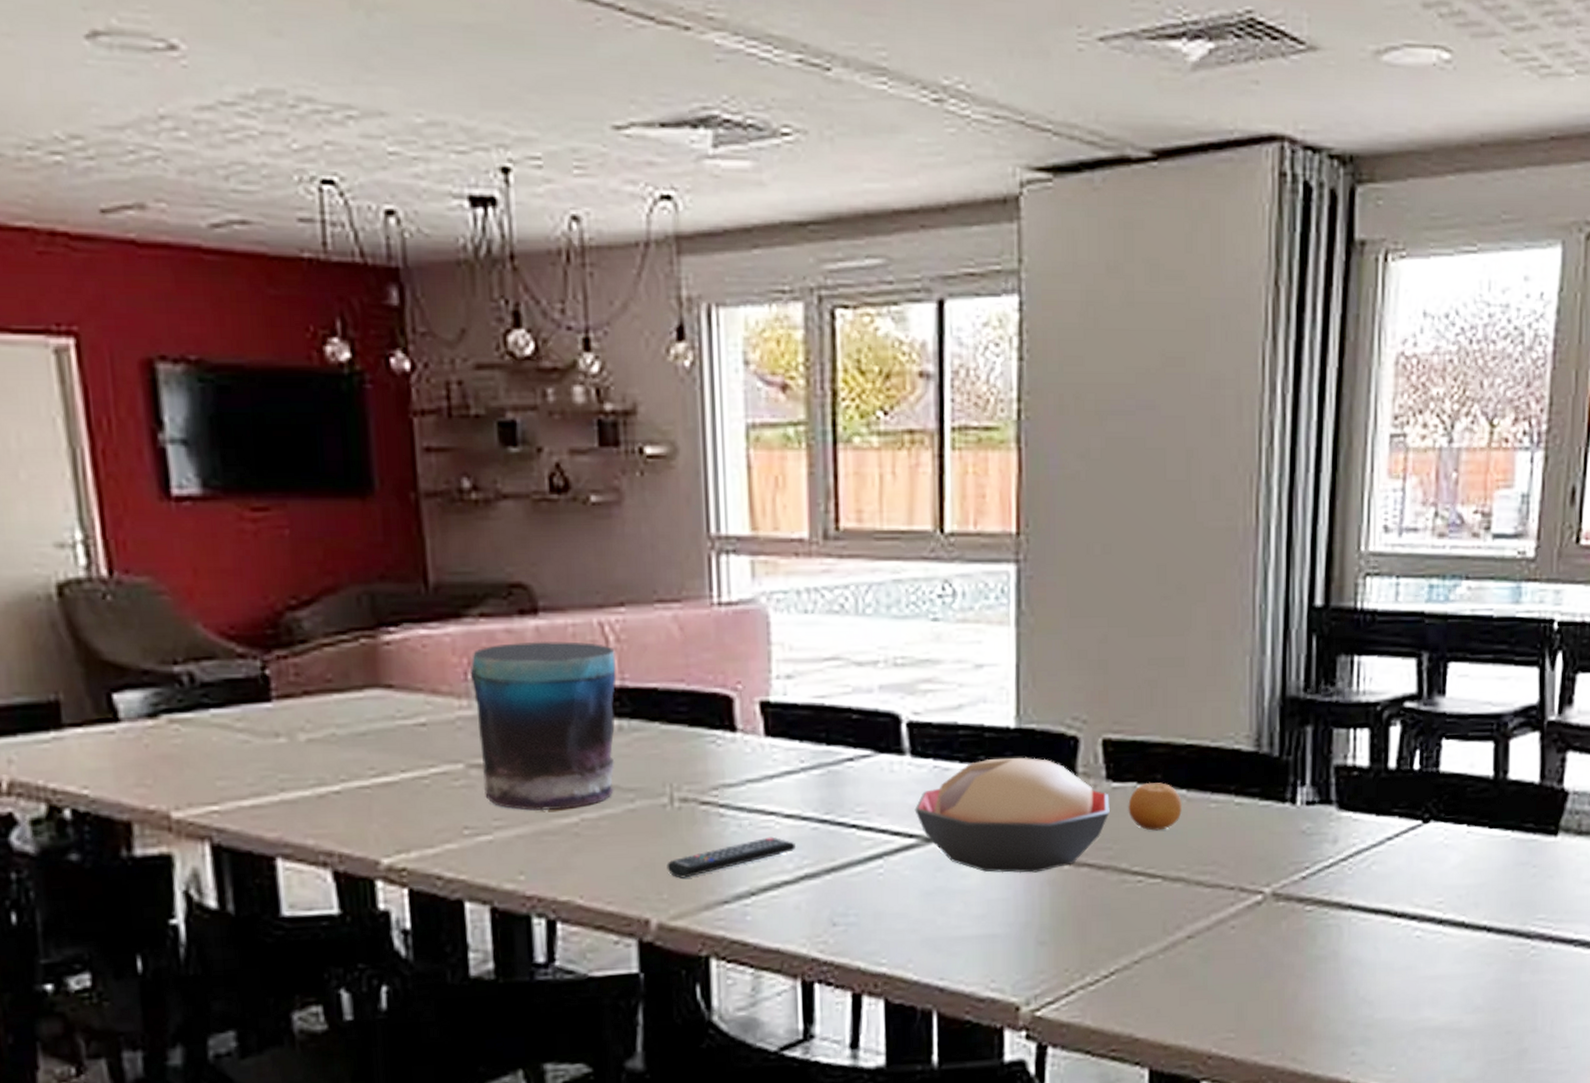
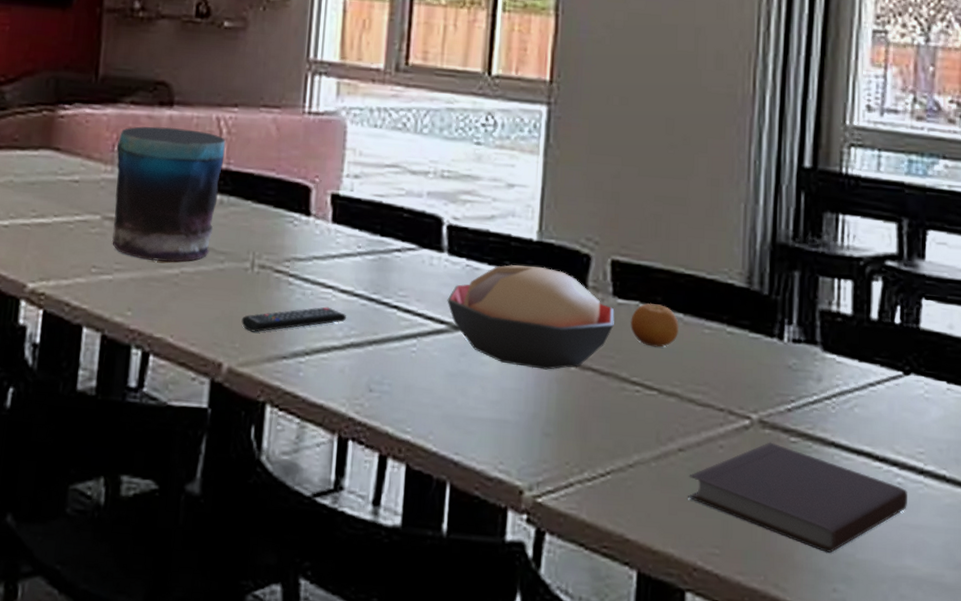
notebook: none [1198,914,1426,1019] -> present [687,442,907,553]

